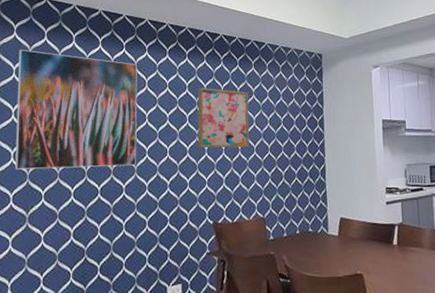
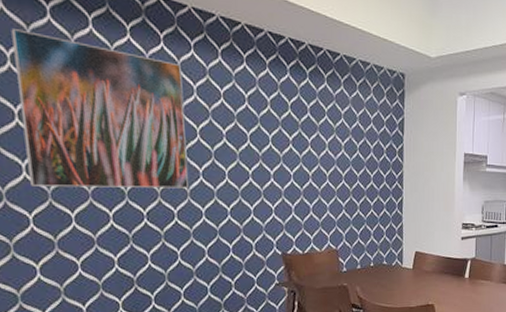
wall art: present [197,88,250,149] -> none [259,102,321,174]

